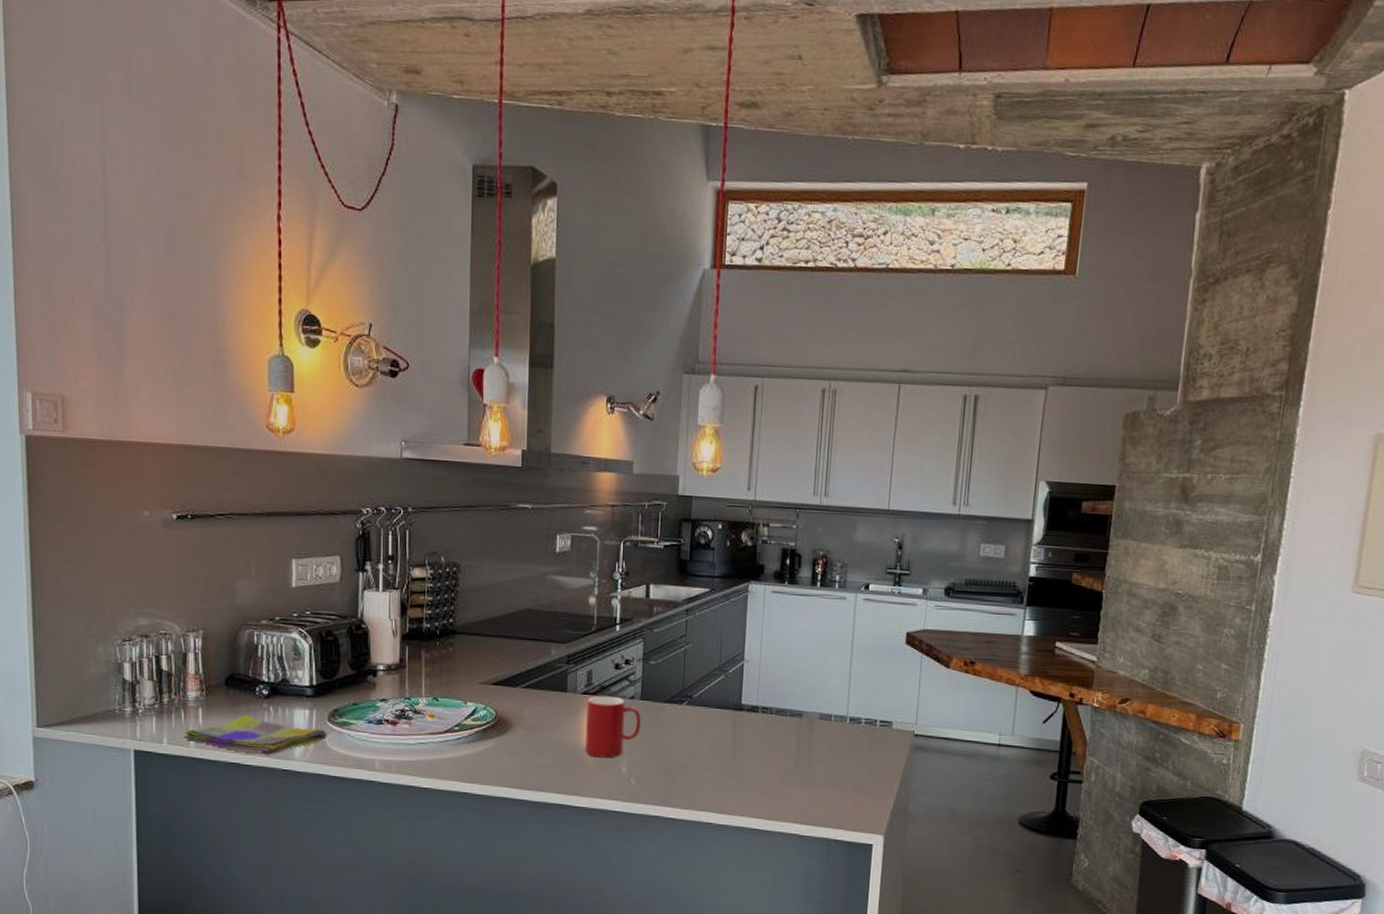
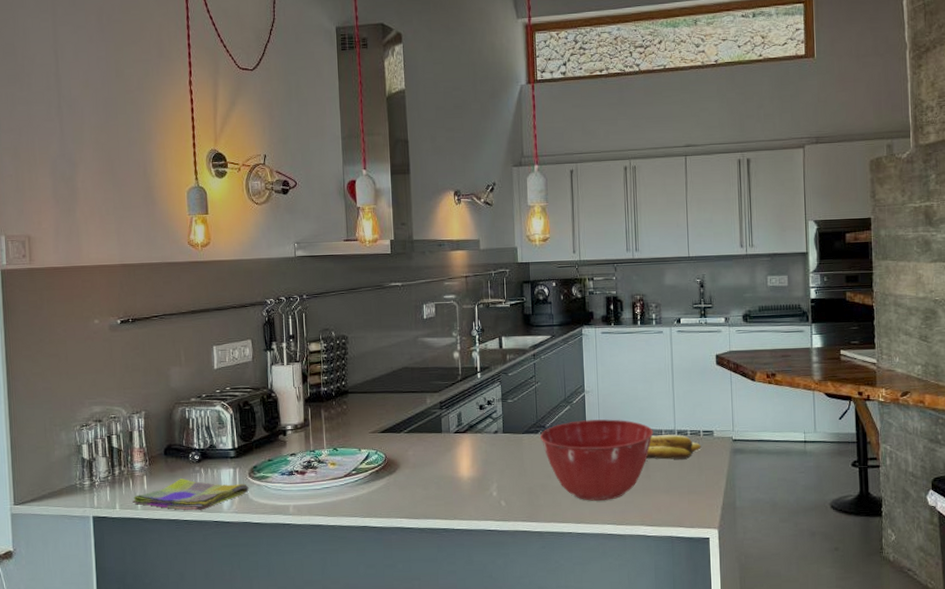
cup: present [585,695,641,758] -> none [459,432,505,486]
mixing bowl: none [684,693,821,790] -> present [539,419,653,501]
banana: none [809,720,876,751] -> present [646,434,701,460]

